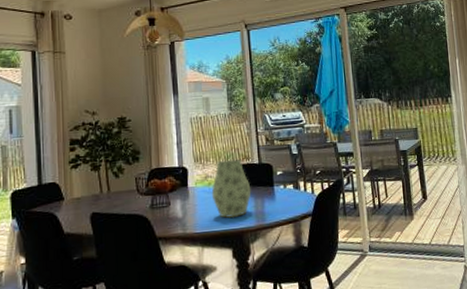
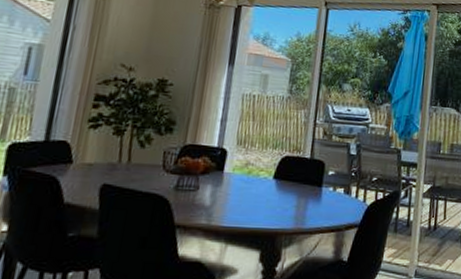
vase: present [211,158,252,219] -> none [249,148,296,216]

